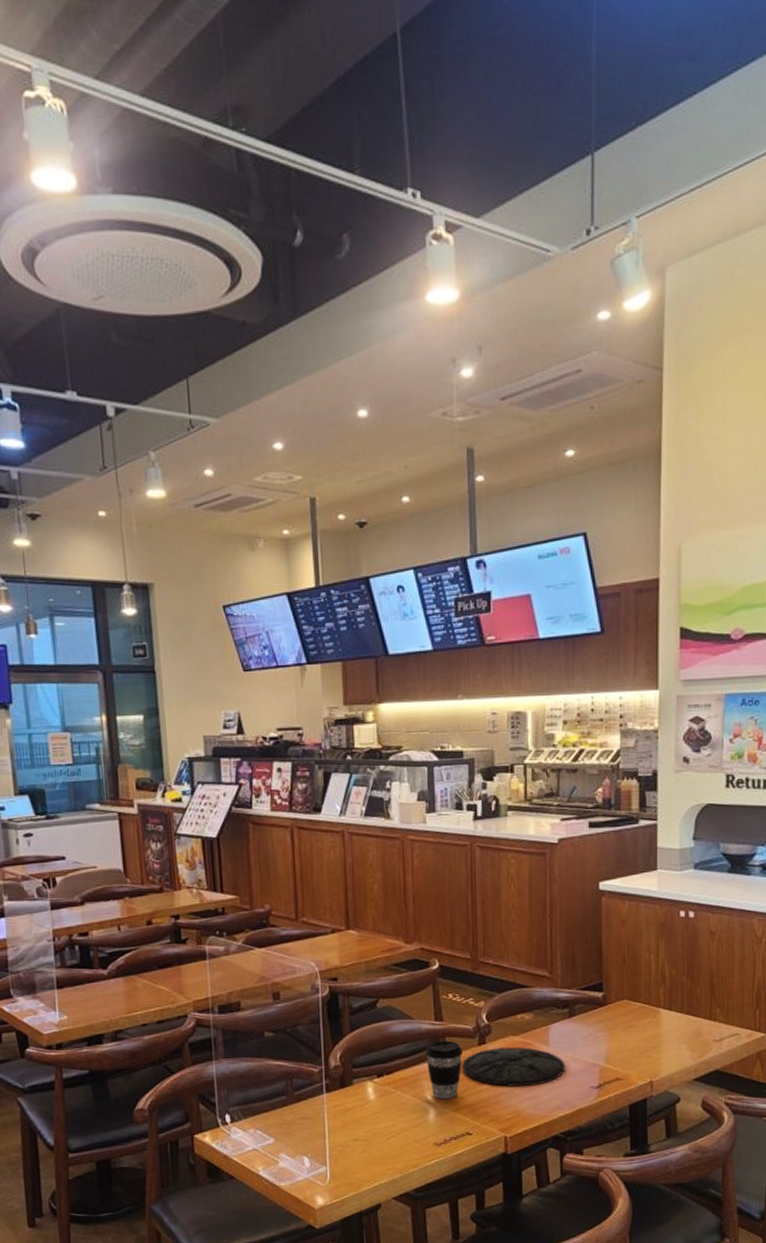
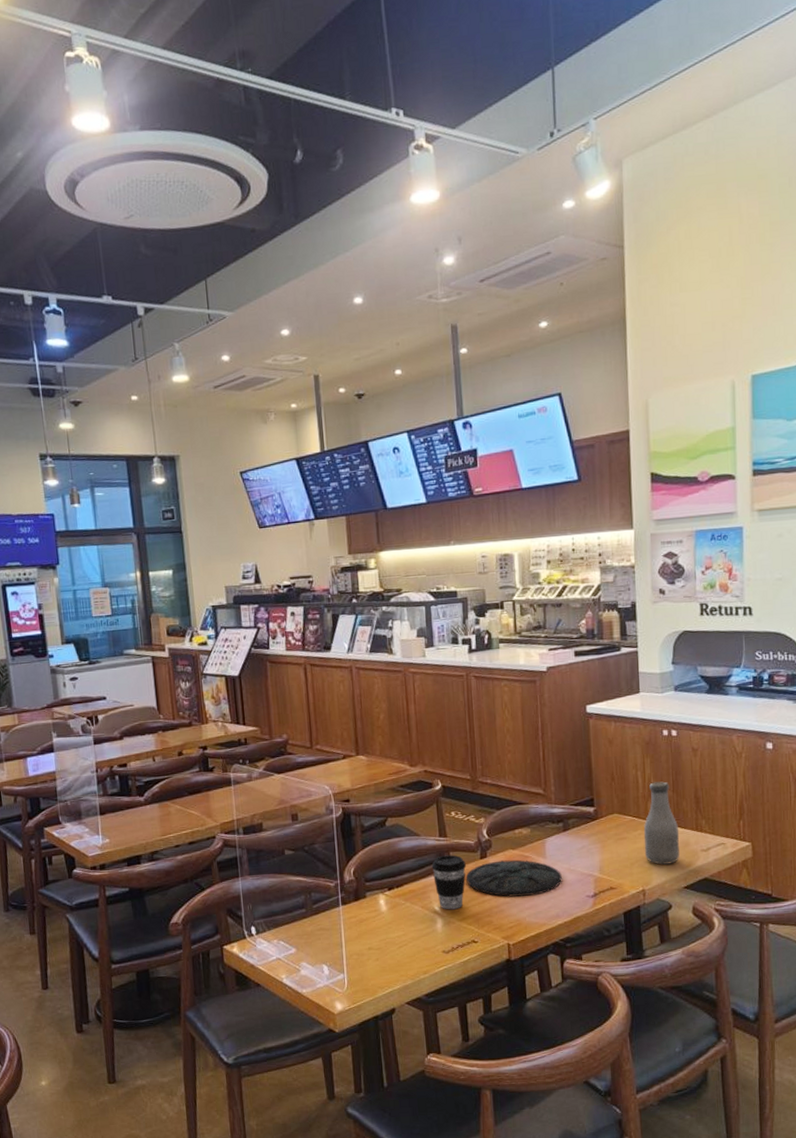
bottle: none [654,966,692,1055] -> present [643,781,680,865]

